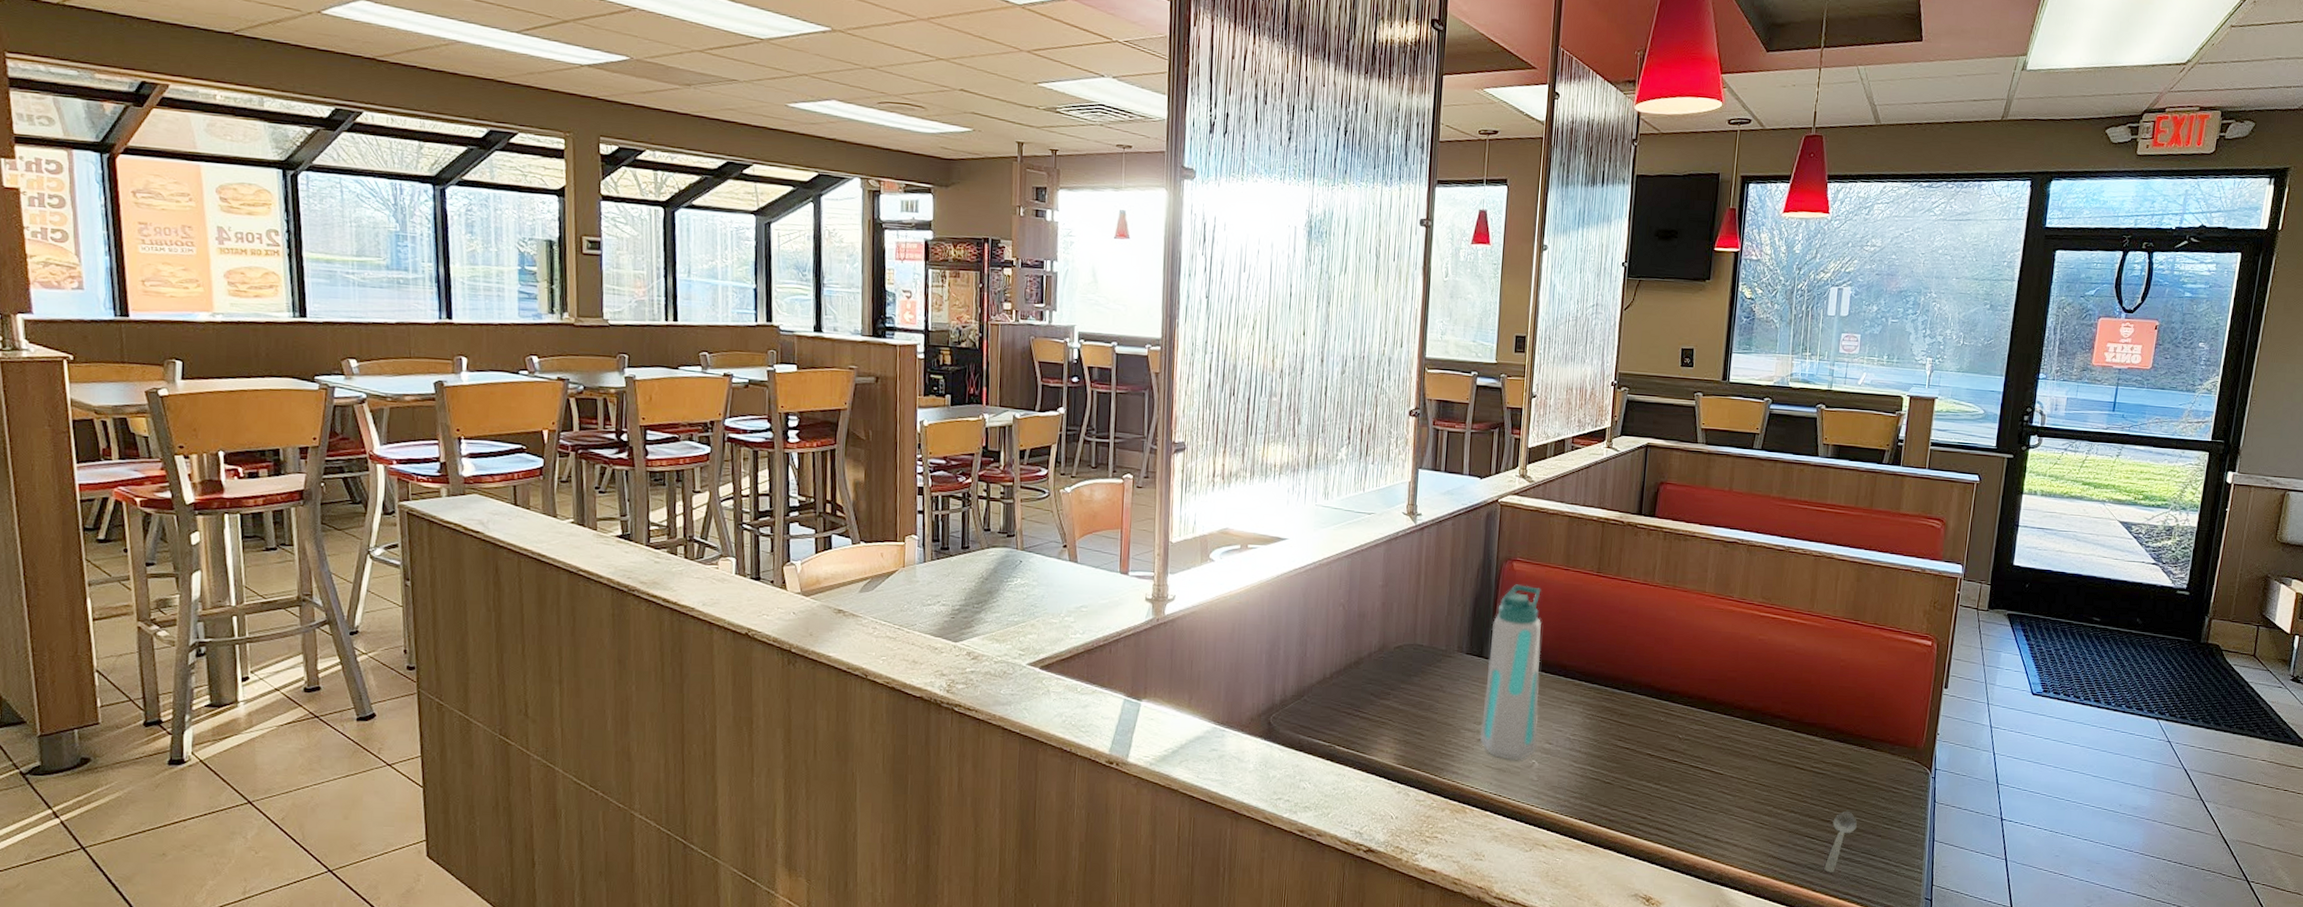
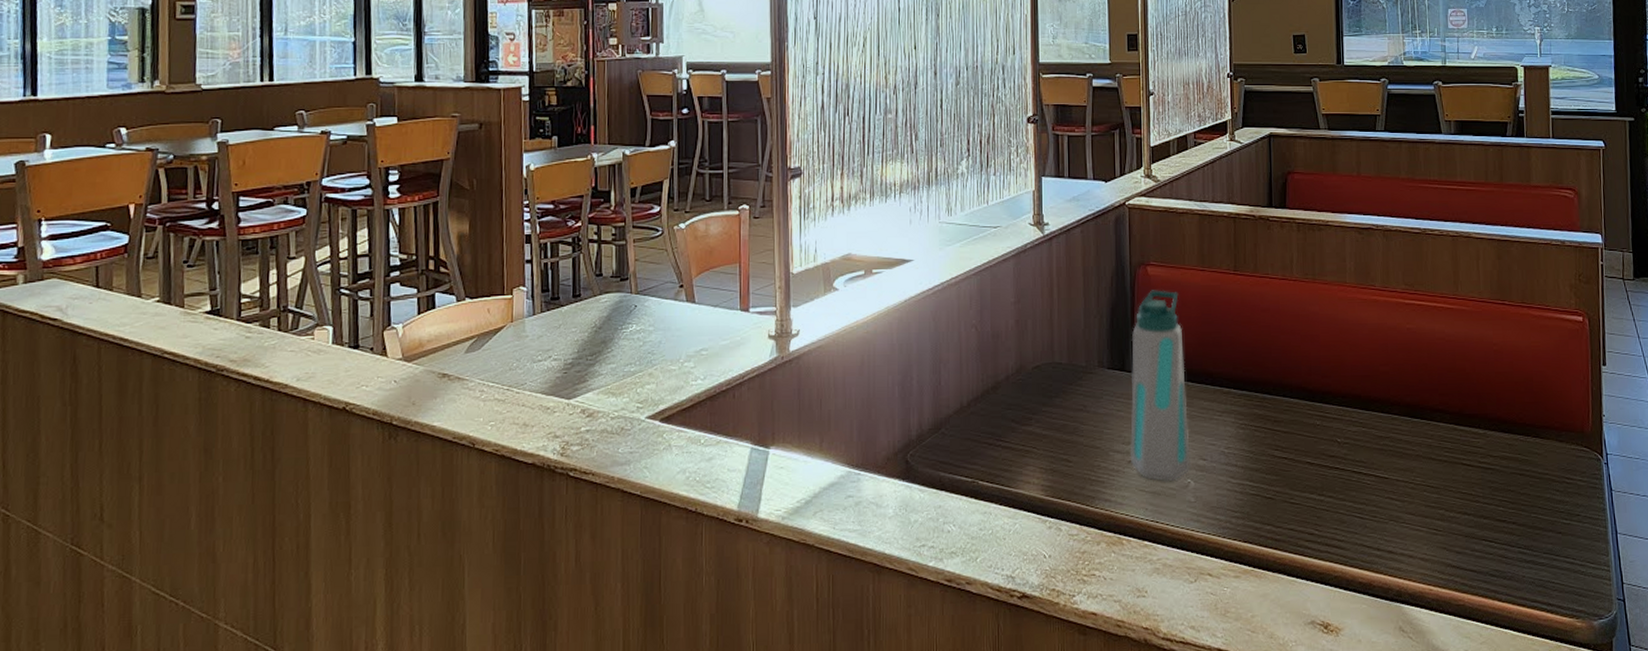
spoon: present [1824,810,1857,873] -> none [1507,507,1535,579]

